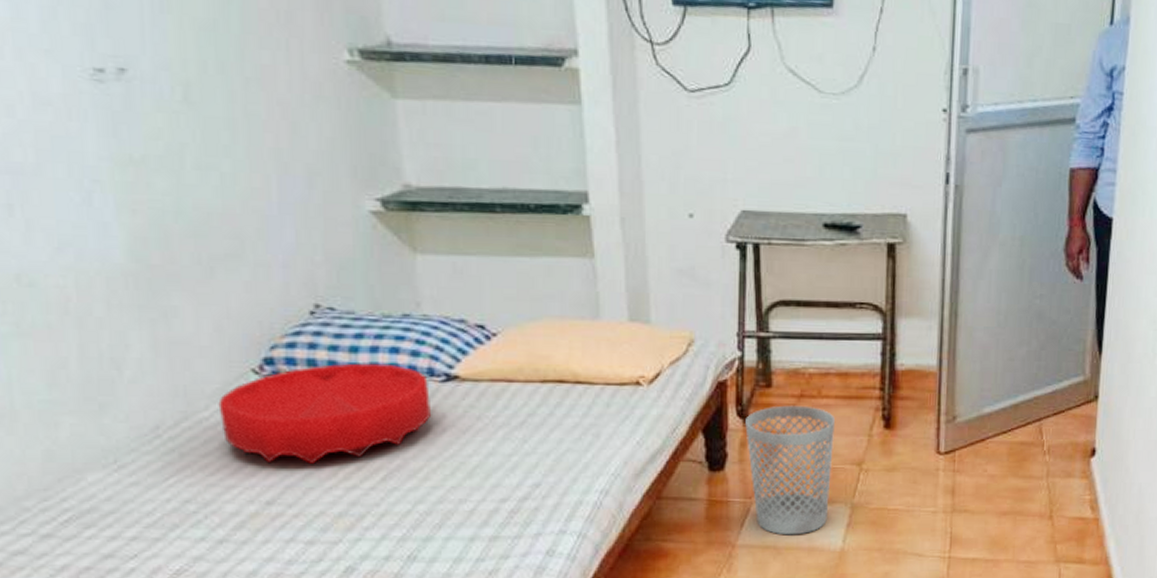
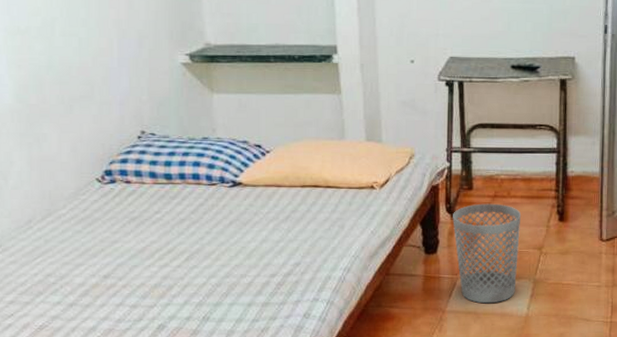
cushion: present [218,363,431,464] -> none [72,173,221,248]

